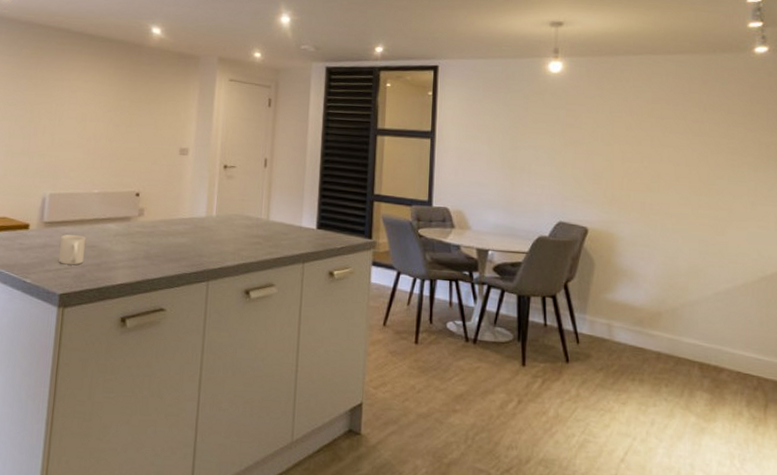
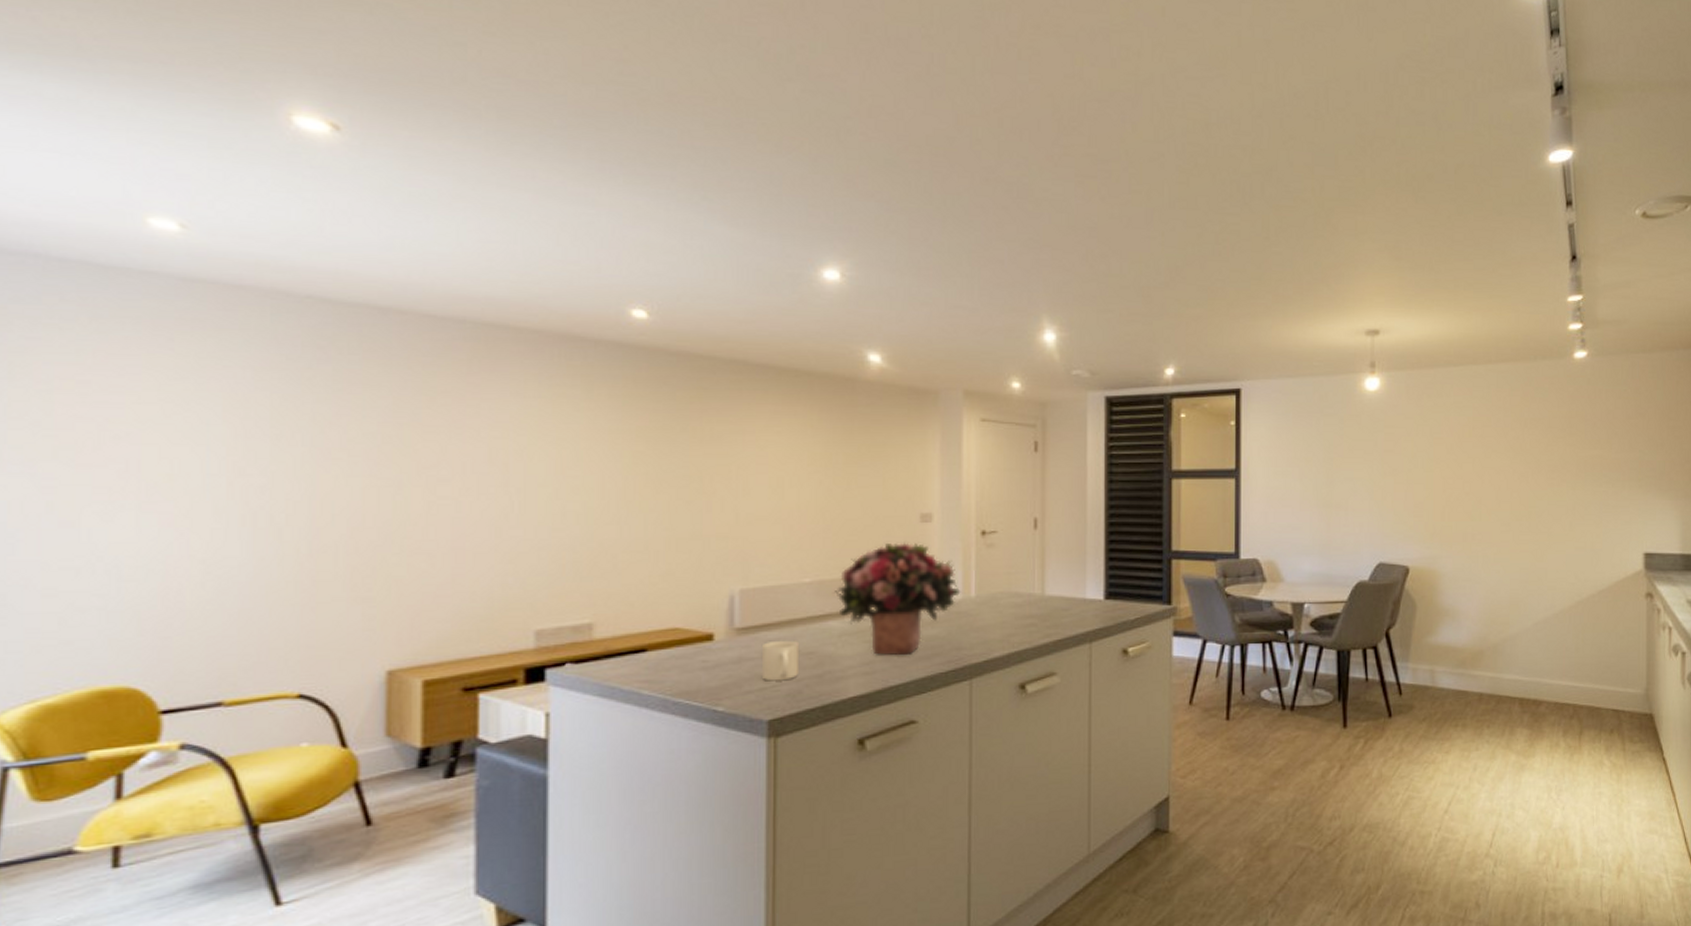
bouquet: none [113,168,206,256] -> present [833,542,961,656]

